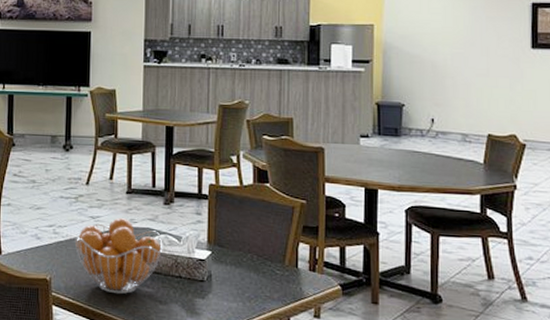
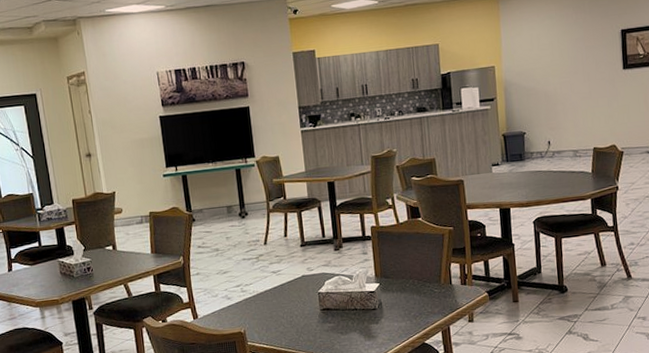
fruit basket: present [74,218,163,295] -> none [261,268,339,334]

